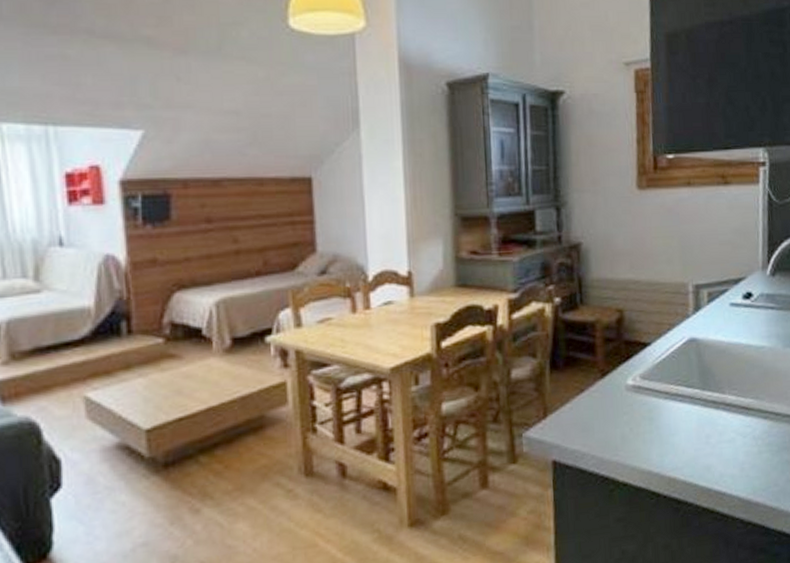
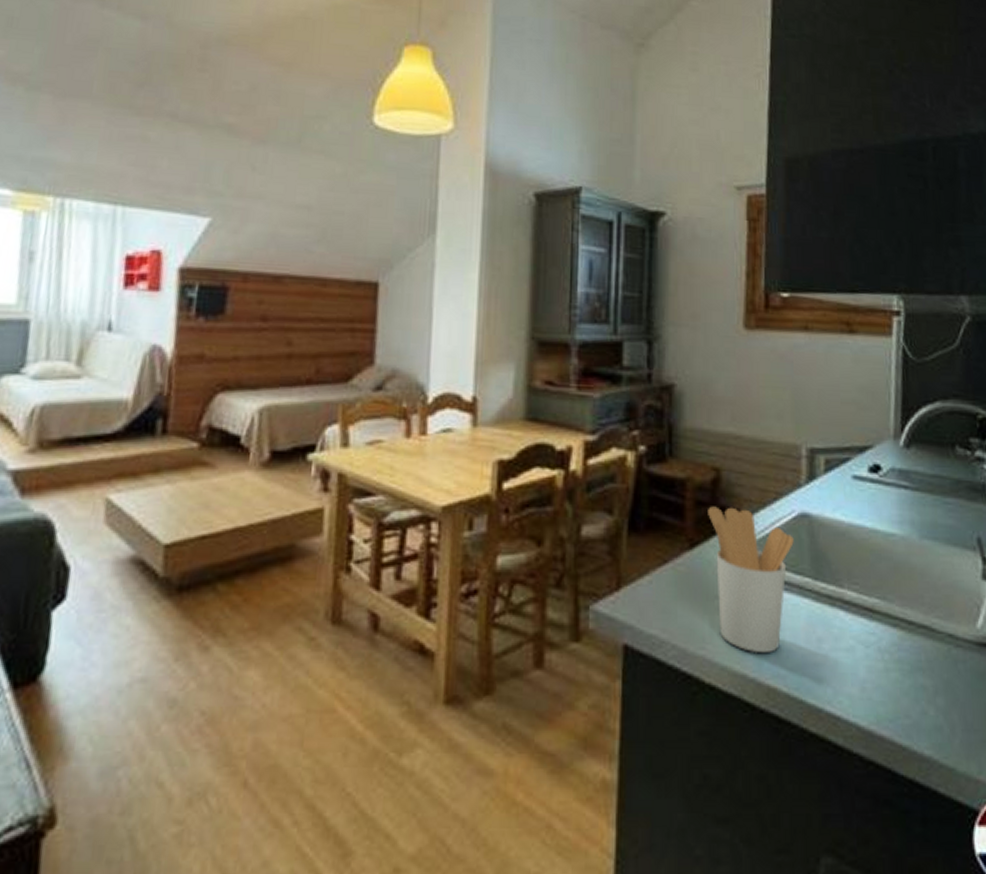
utensil holder: none [614,340,685,454] -> present [708,506,794,654]

